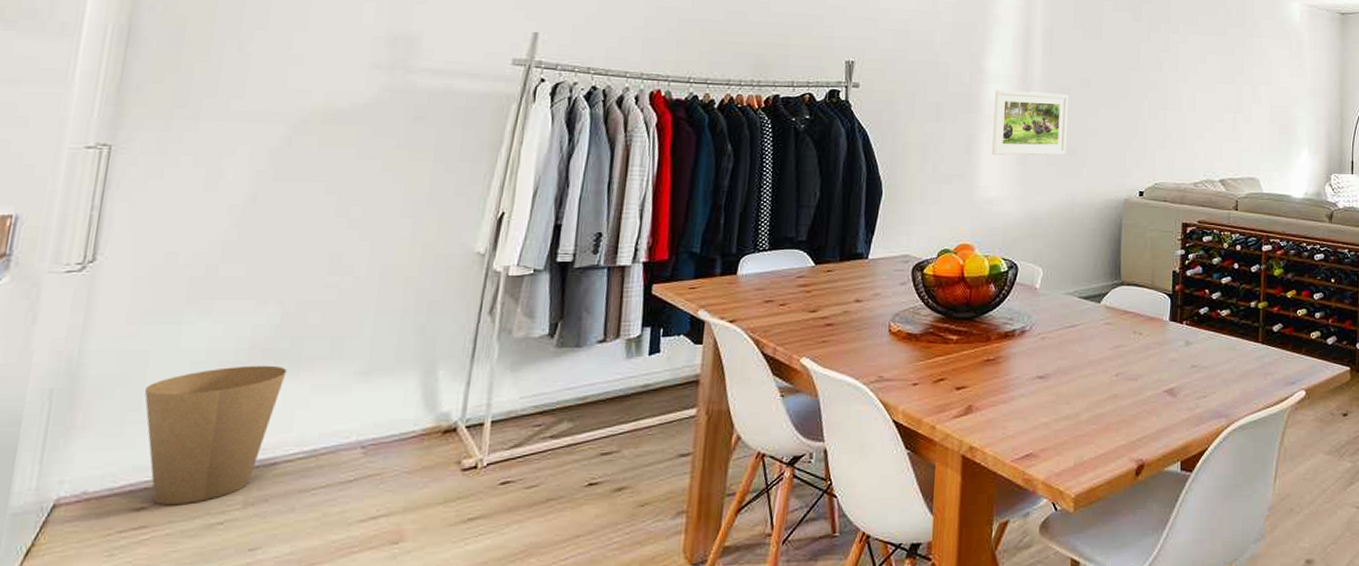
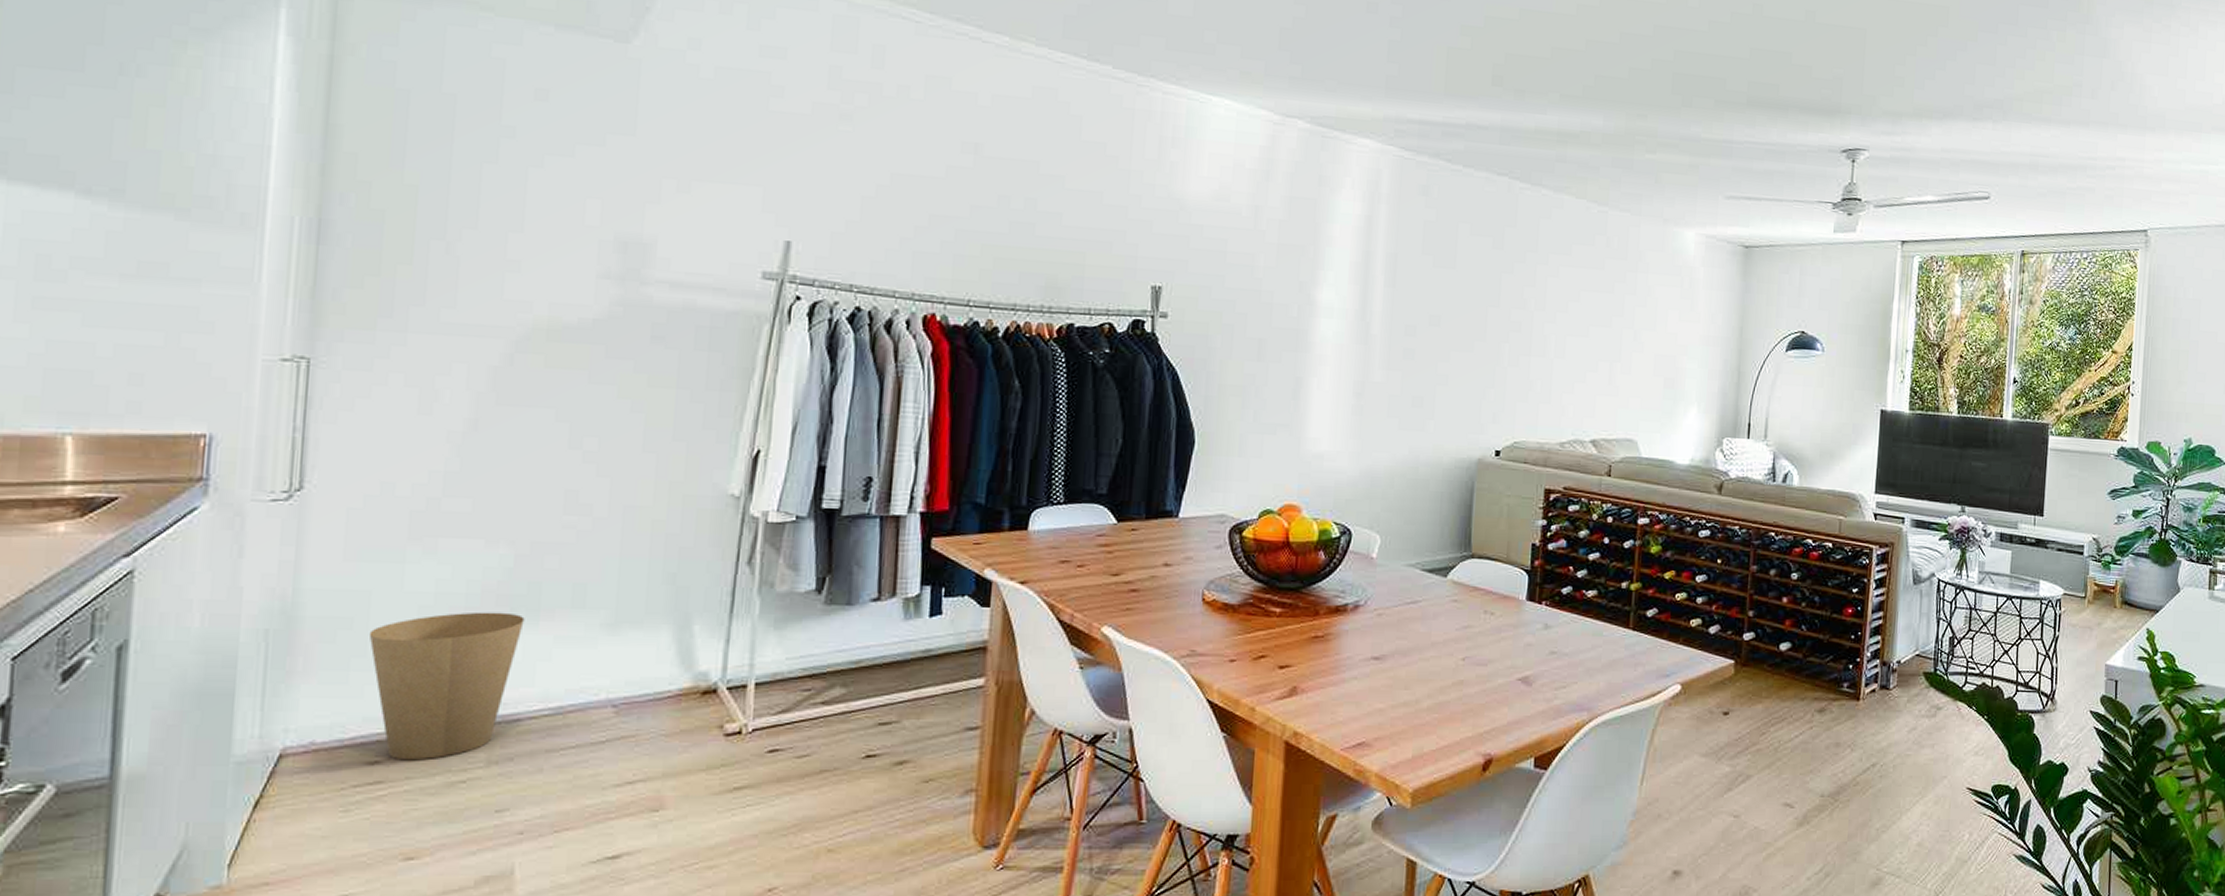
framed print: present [992,89,1069,156] -> none [1323,325,1415,406]

